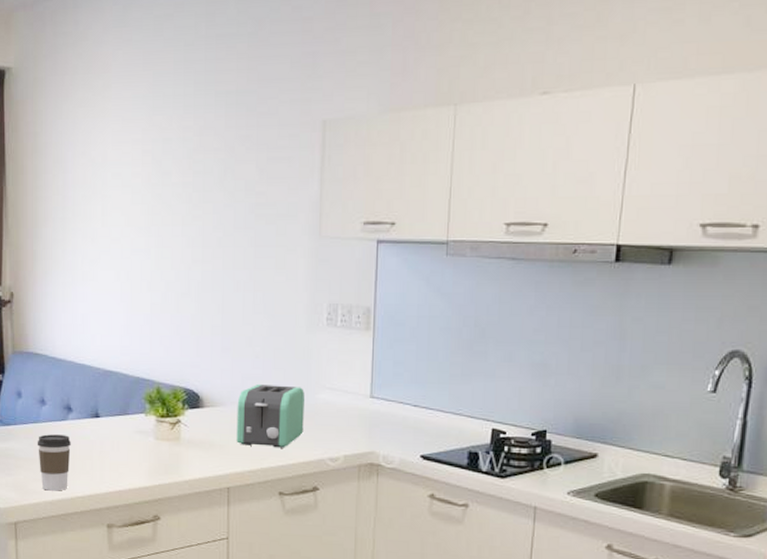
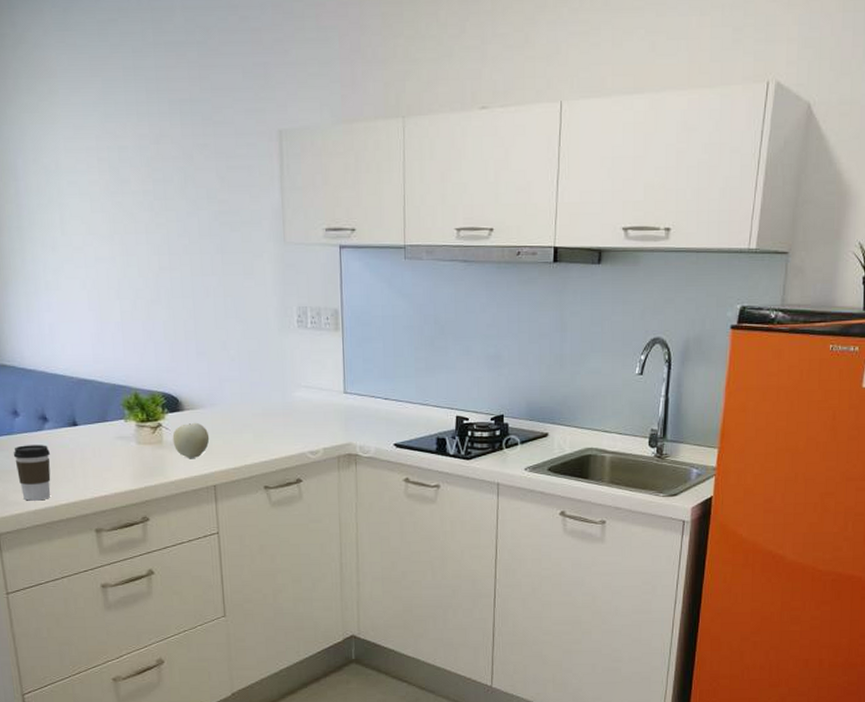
fruit: none [190,420,227,458] -> present [172,422,210,458]
toaster: present [236,385,304,448] -> none [216,385,283,445]

